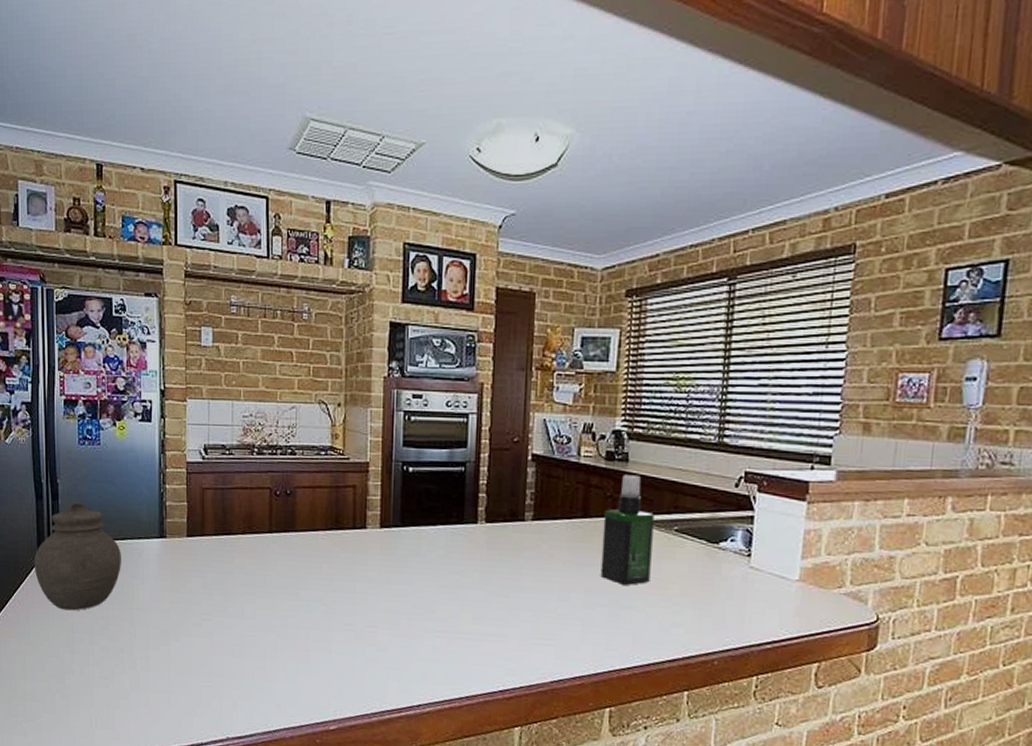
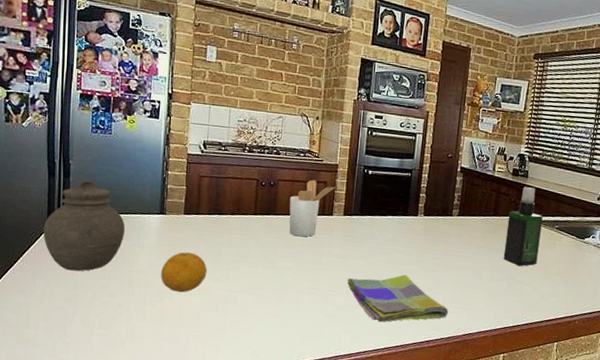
fruit: none [165,583,218,633] -> present [161,252,207,293]
utensil holder: none [311,484,368,558] -> present [289,179,336,237]
dish towel: none [389,602,528,667] -> present [347,275,448,322]

